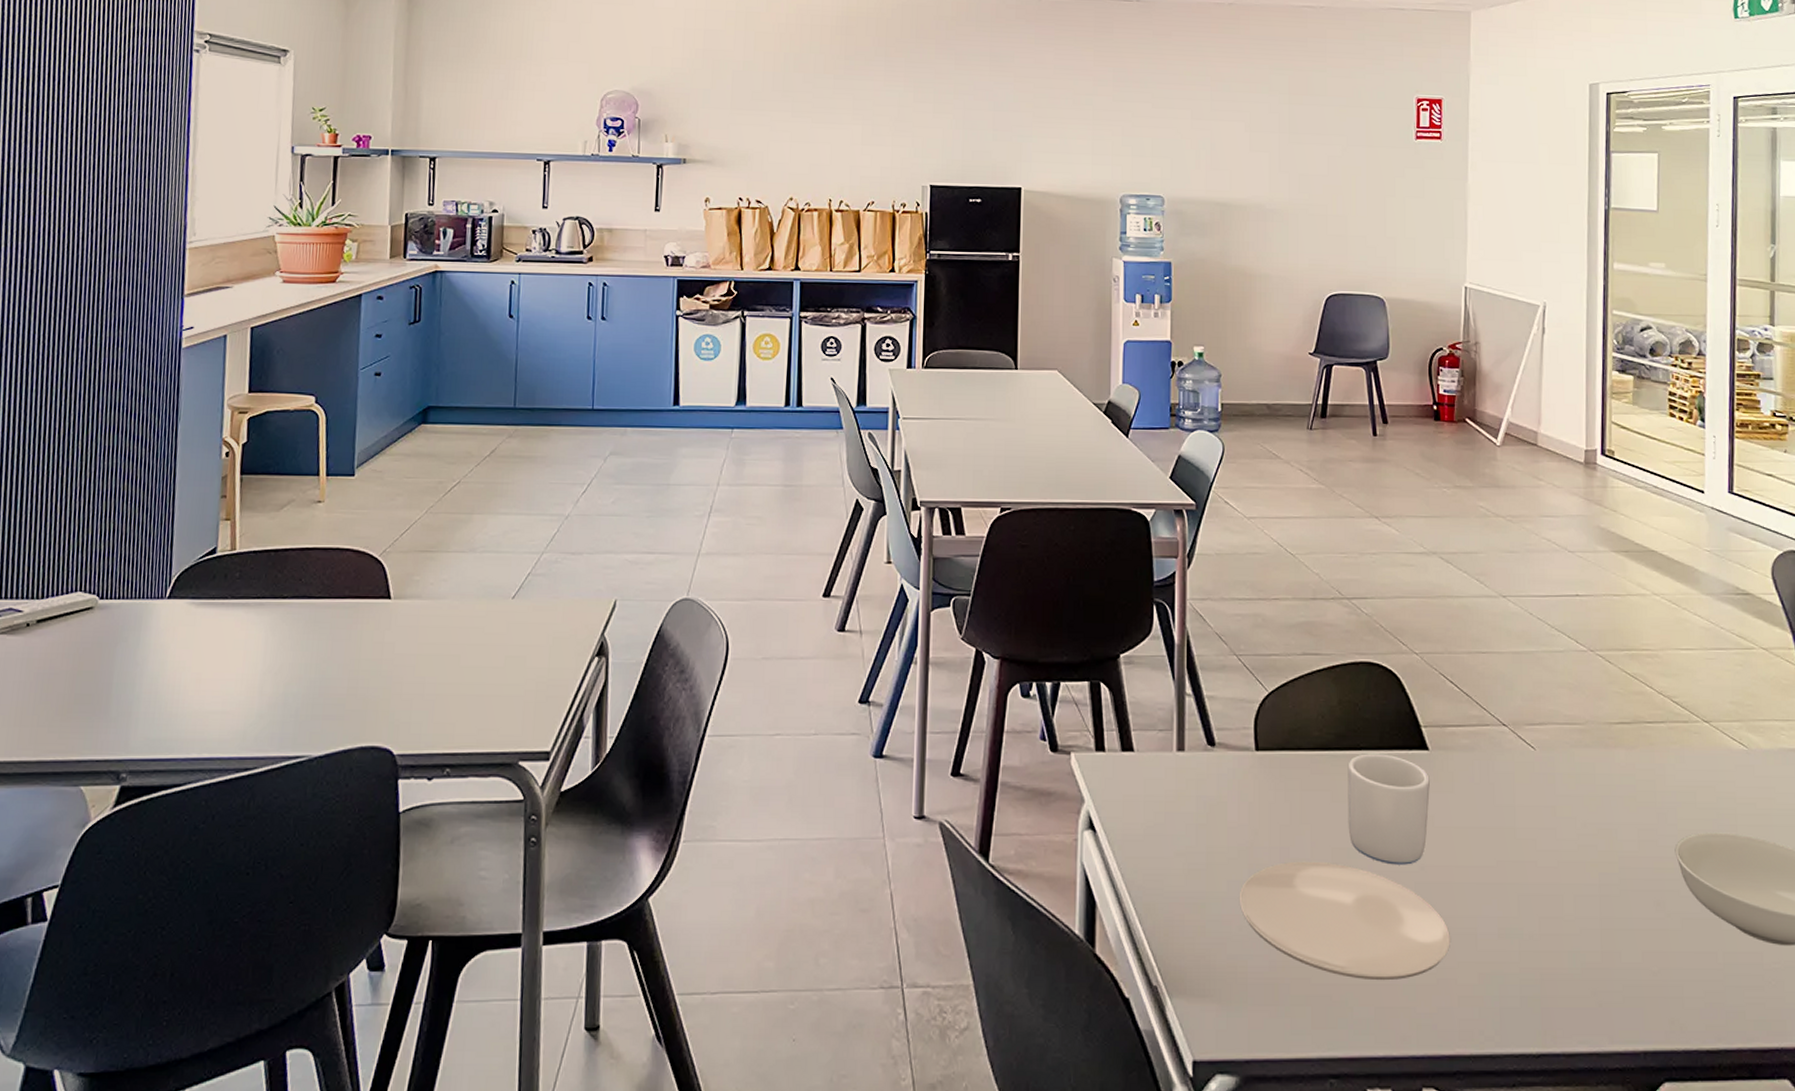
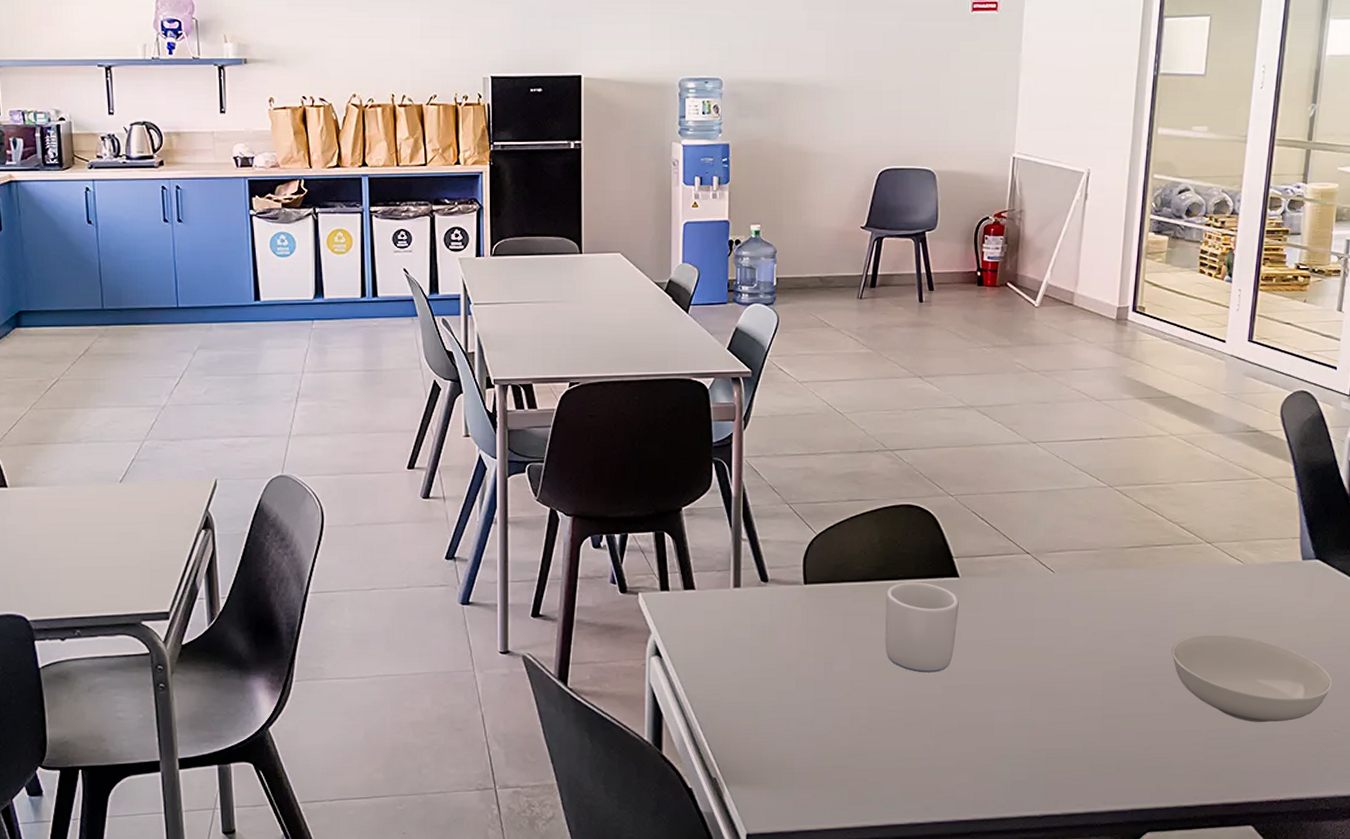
plate: present [1239,861,1450,981] -> none [787,673,971,765]

